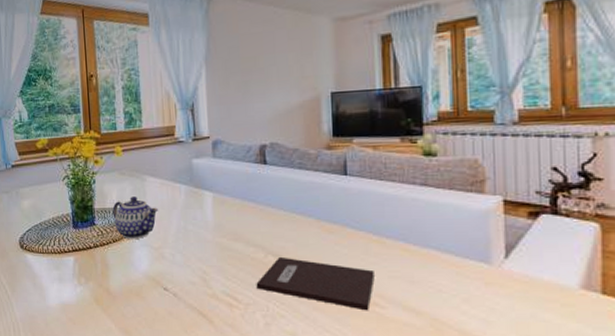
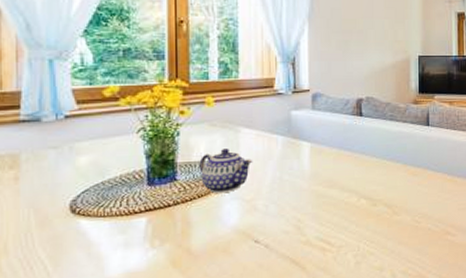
notebook: present [256,256,375,311] -> none [349,199,448,240]

